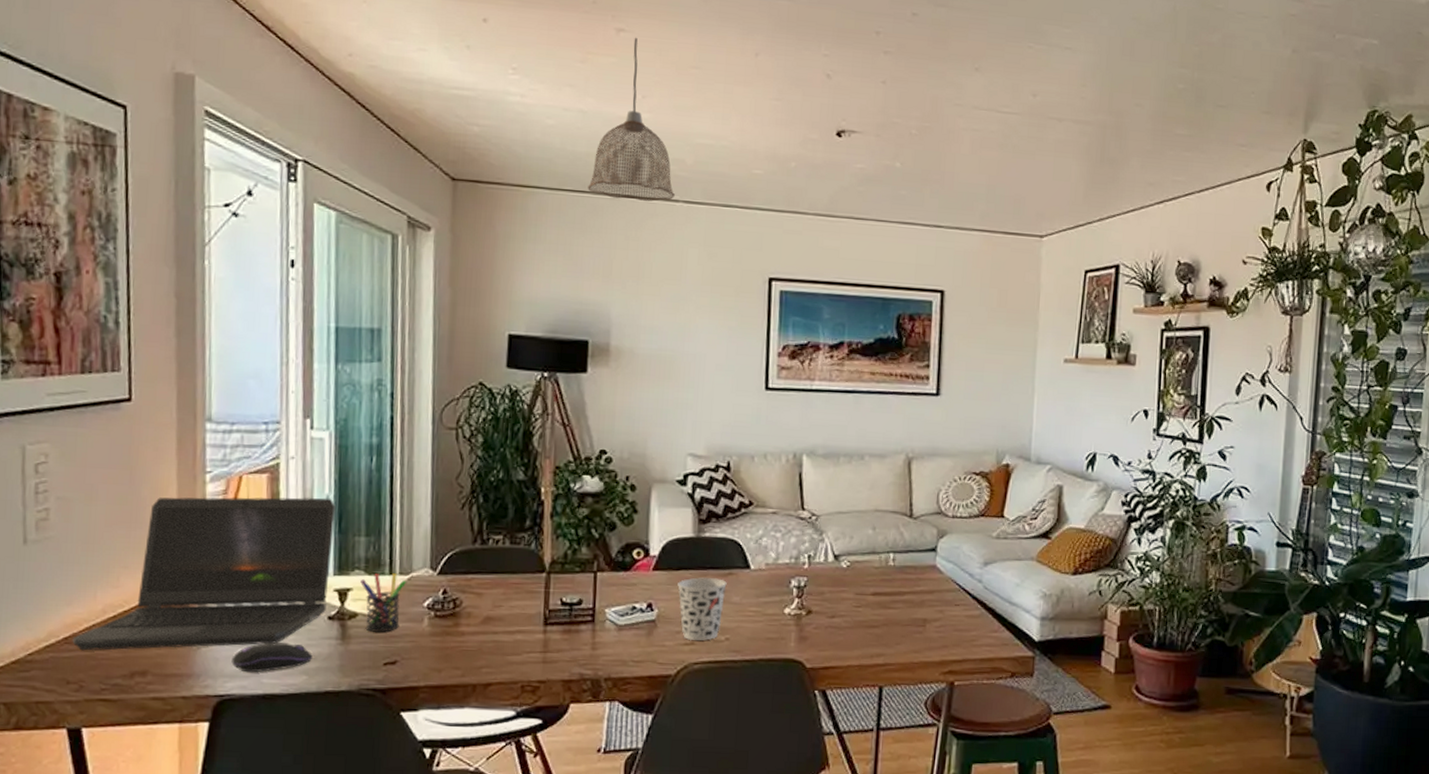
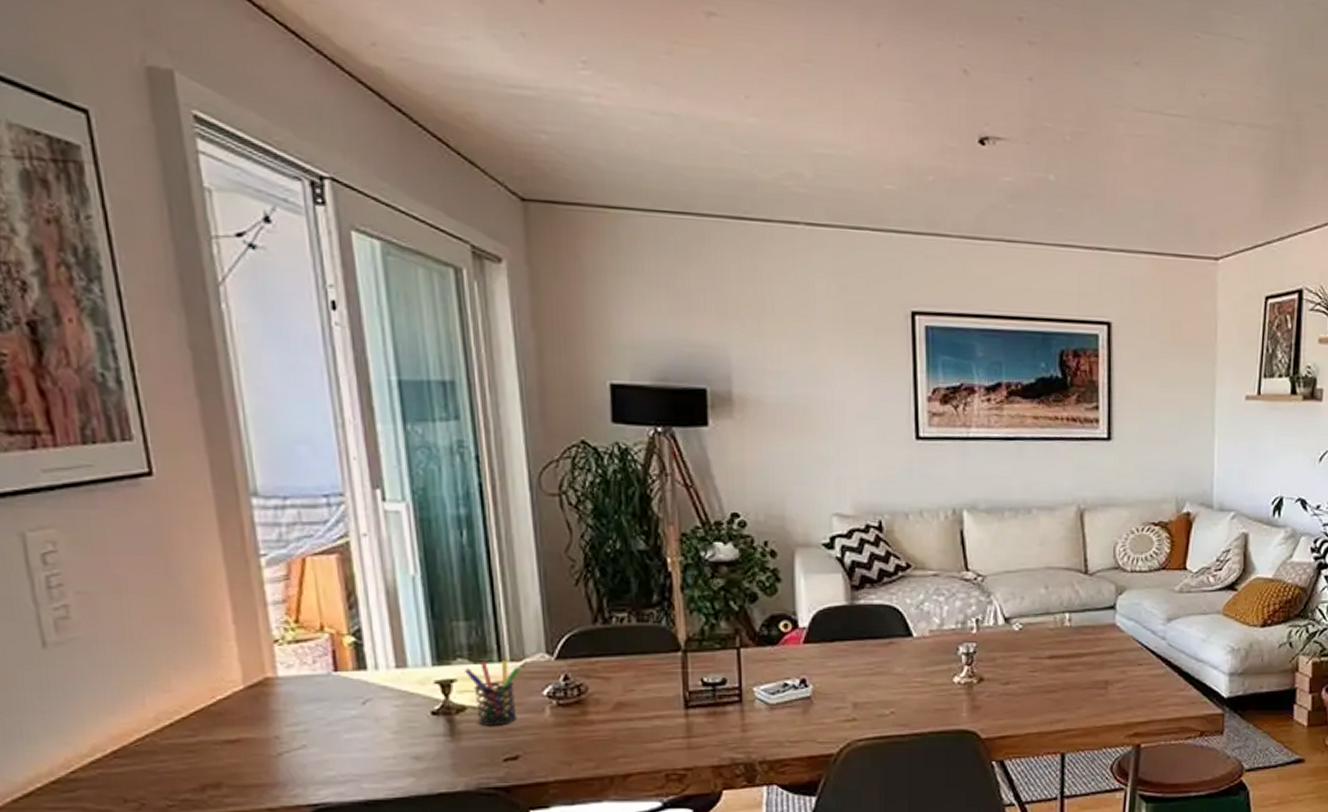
laptop computer: present [72,497,336,651] -> none [122,579,429,765]
computer mouse: present [231,642,313,673] -> none [322,743,418,778]
pendant lamp: present [588,37,675,202] -> none [689,23,794,225]
cup: present [677,577,727,641] -> none [833,649,888,717]

